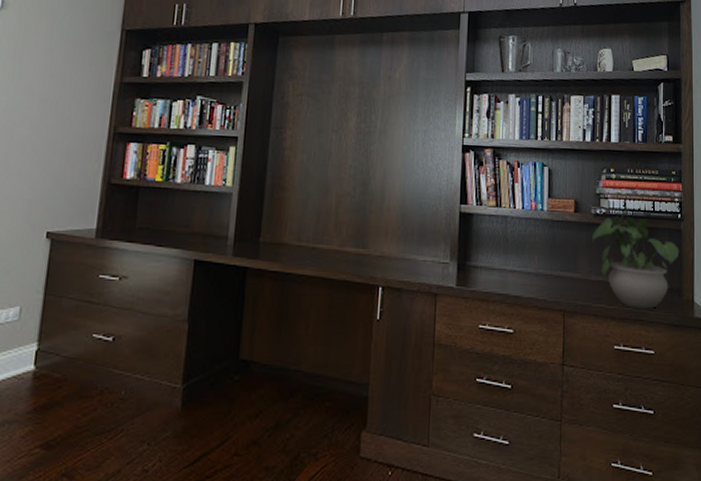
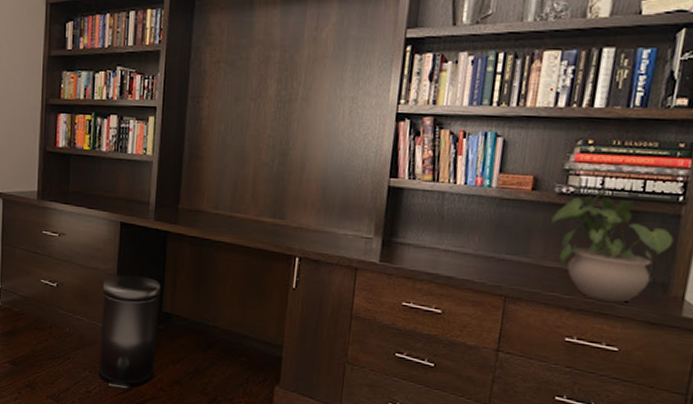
pedal bin: none [159,320,238,460] -> present [98,274,161,389]

